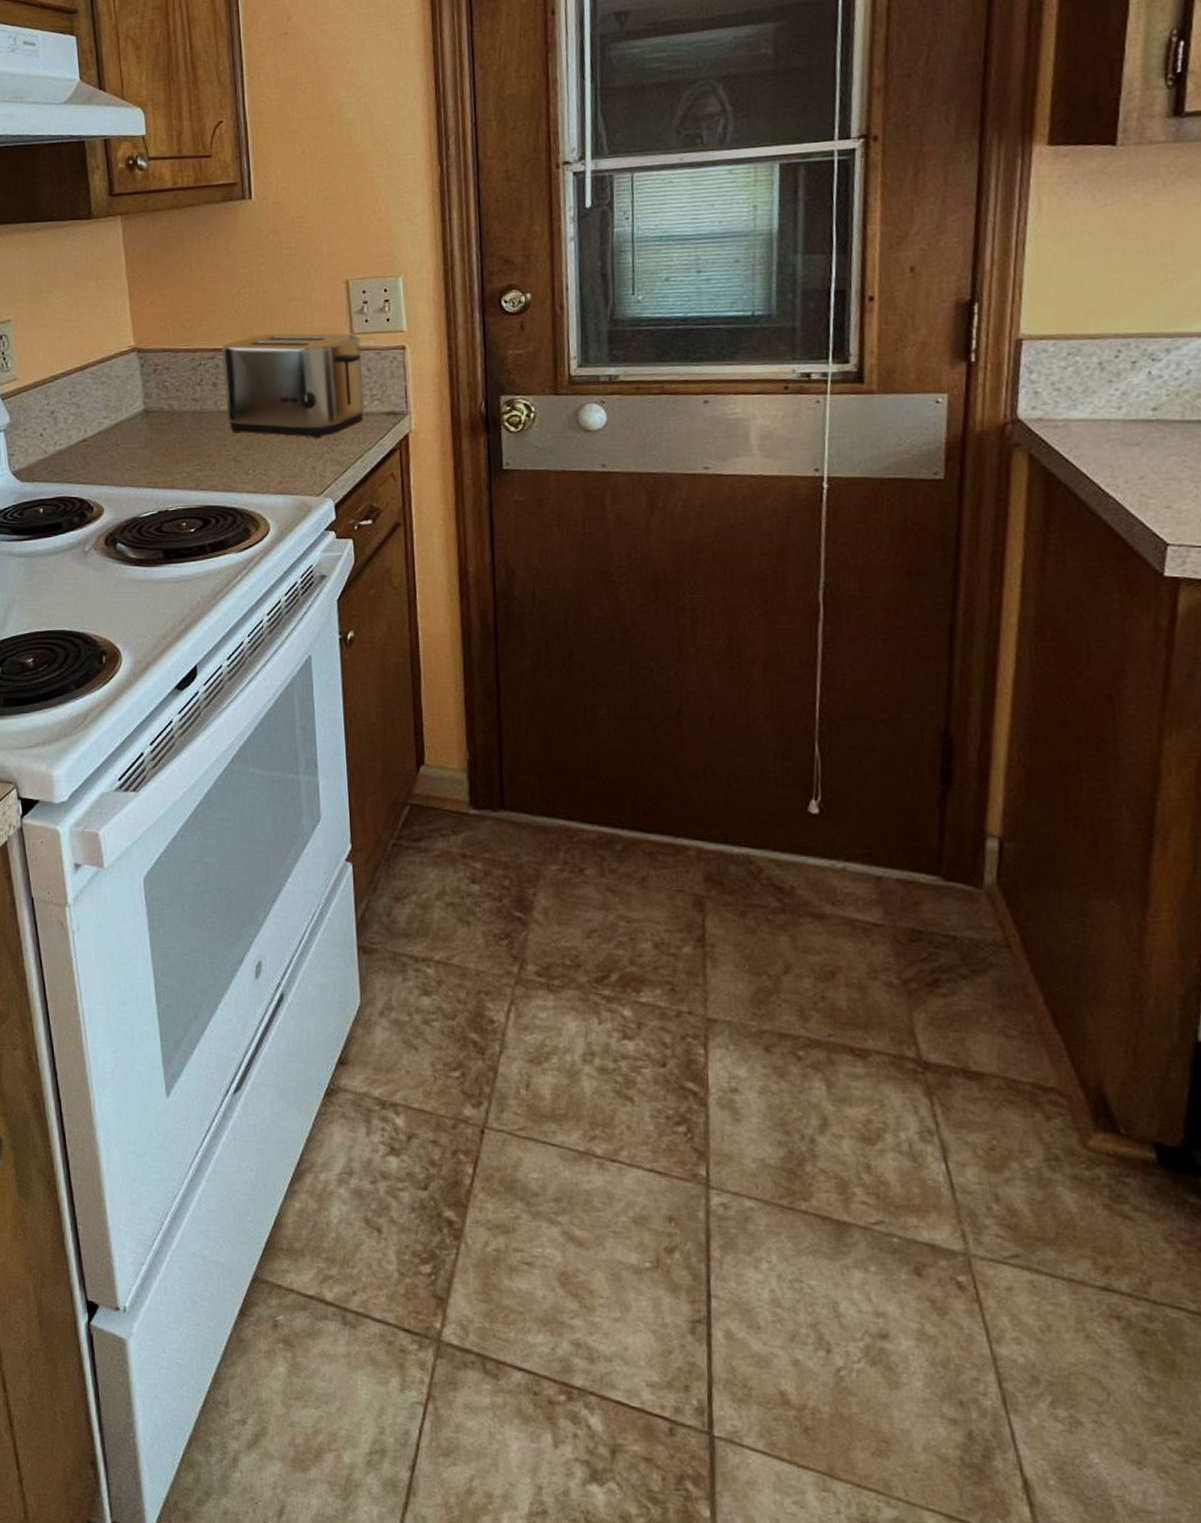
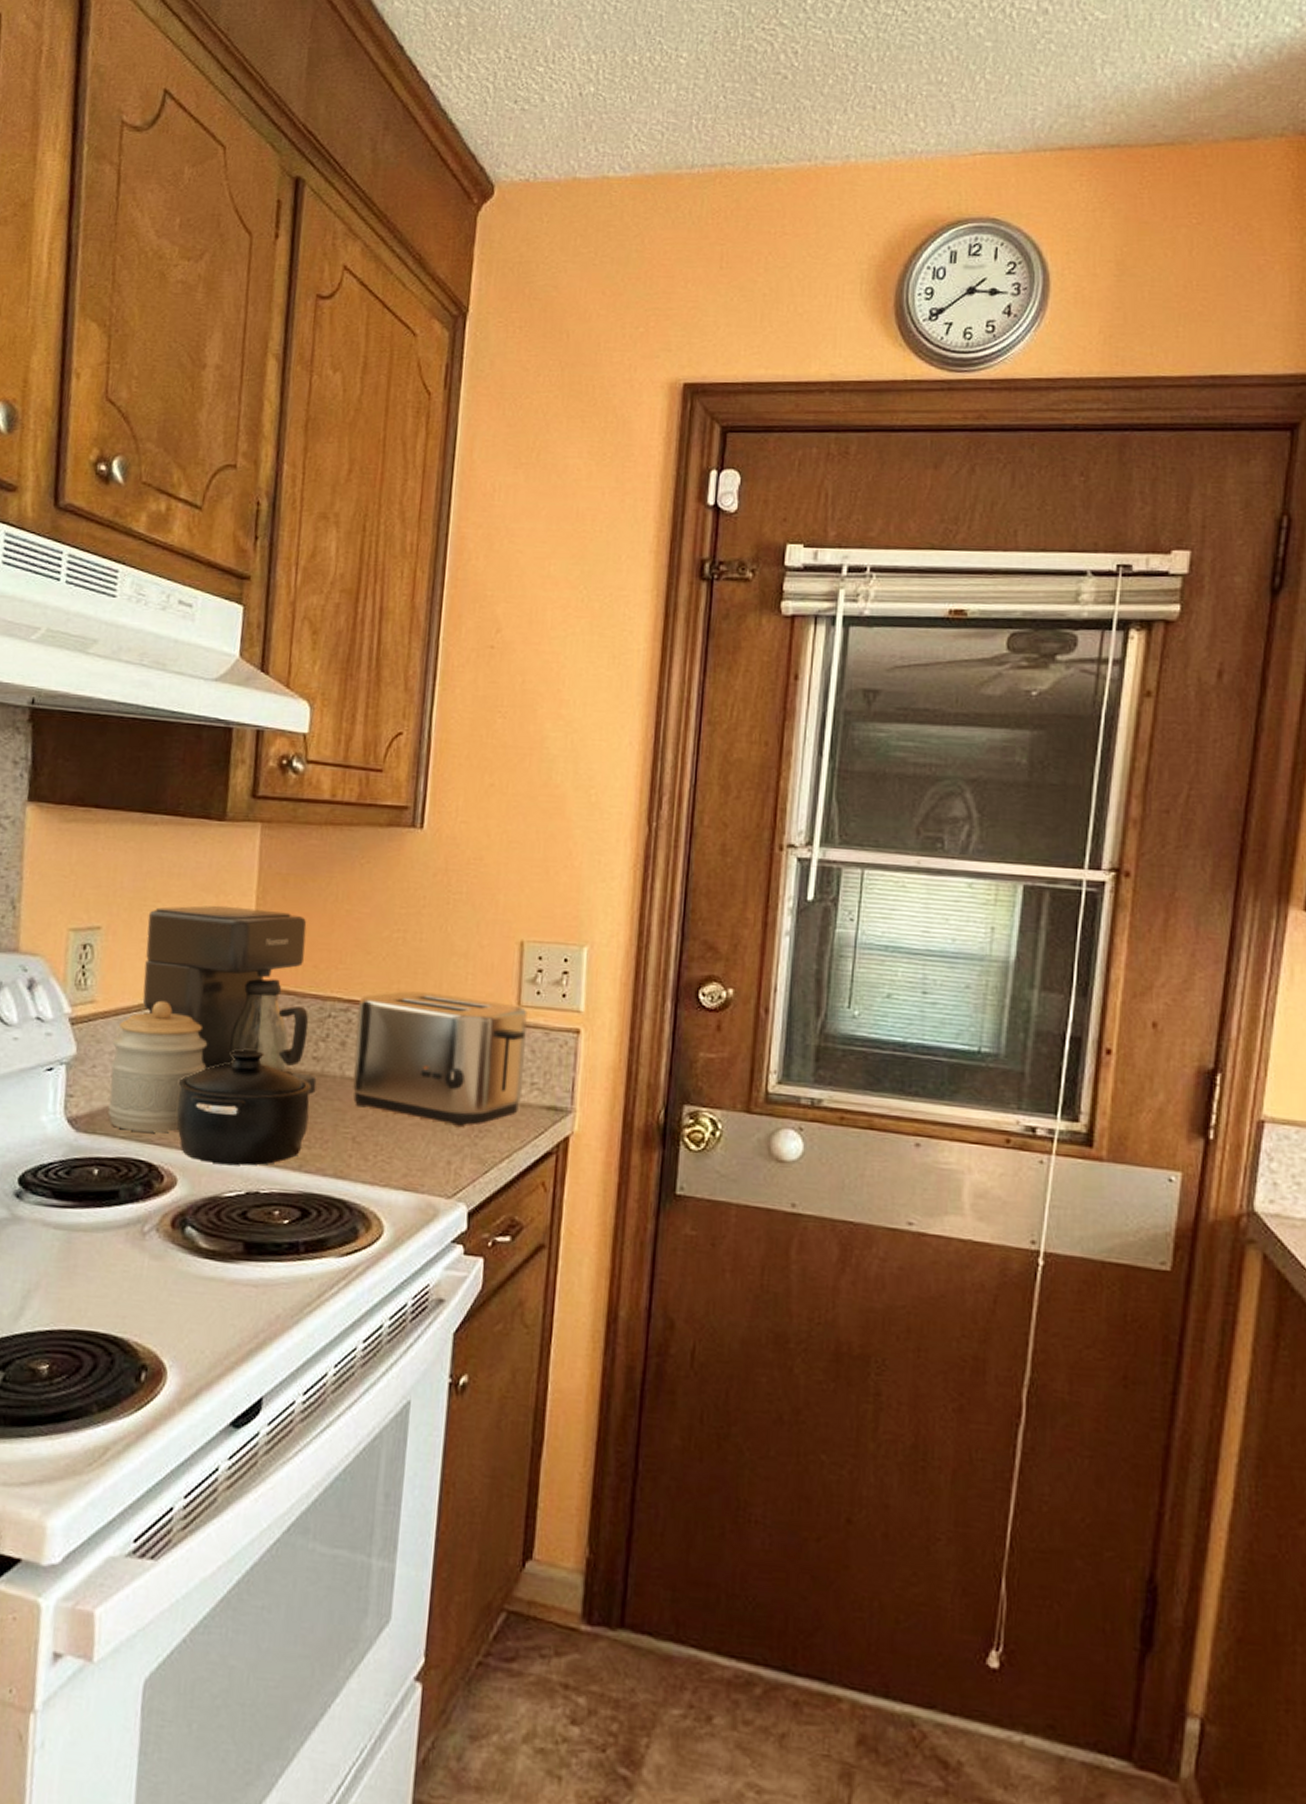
jar: none [35,371,110,476] -> present [107,1000,208,1133]
coffee maker: none [45,286,199,430] -> present [142,905,317,1096]
saucepan: none [91,400,198,492] -> present [176,1049,312,1166]

